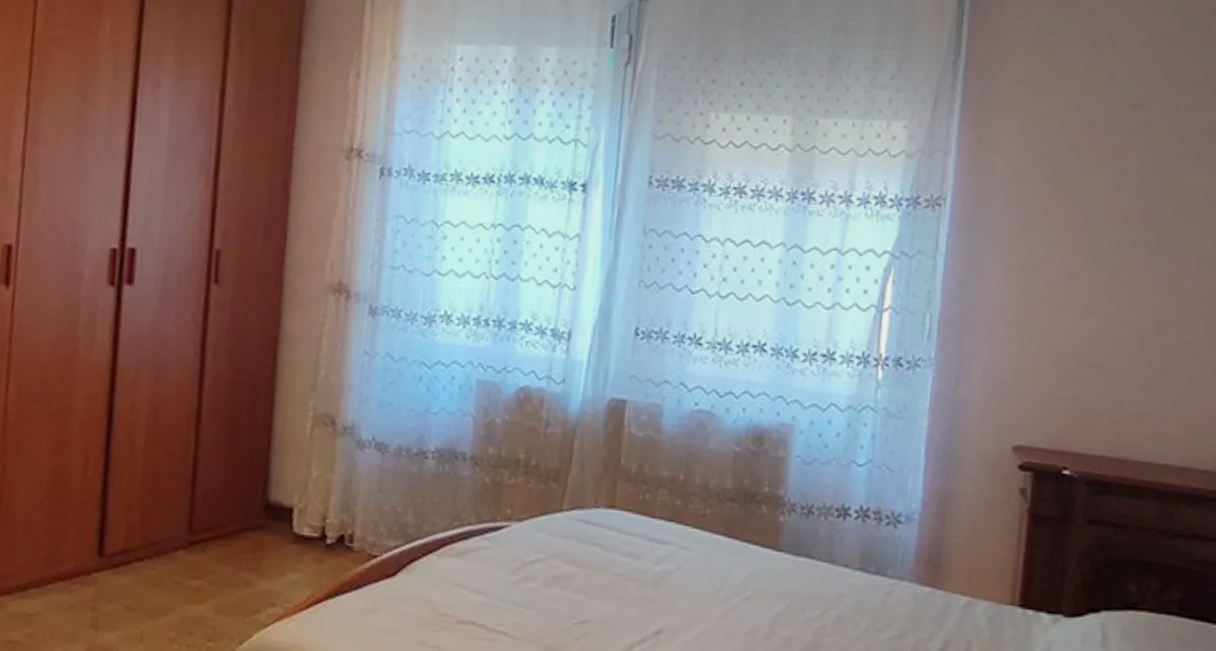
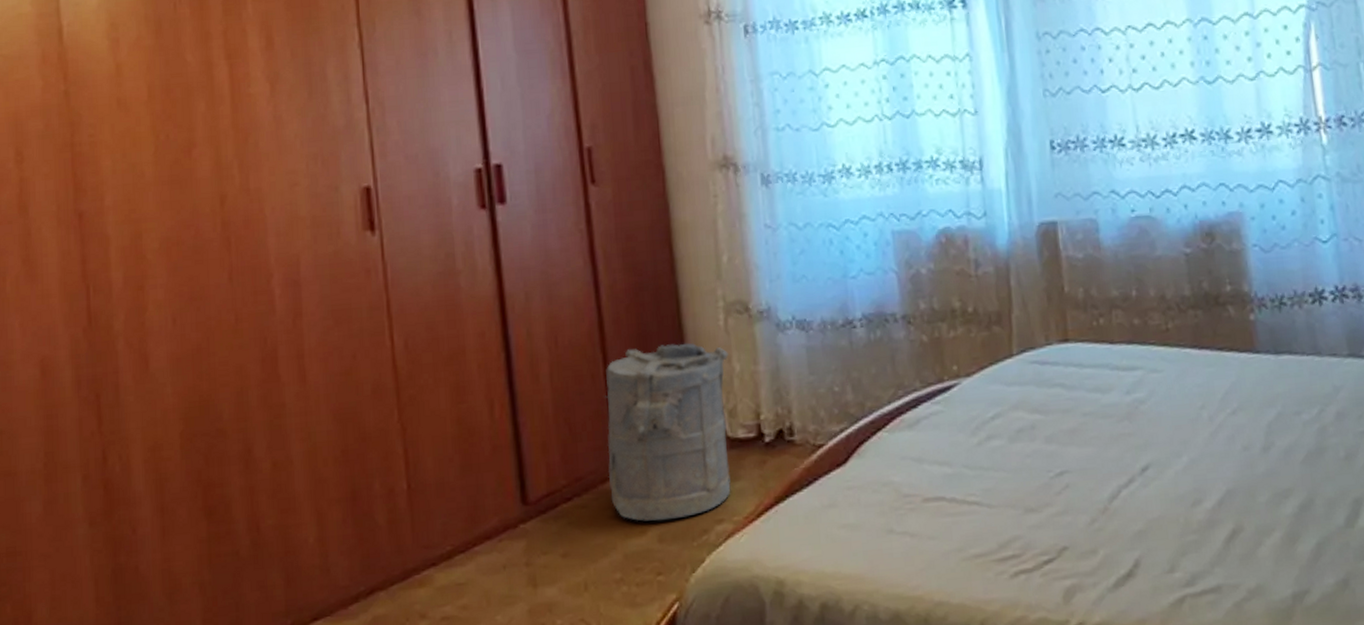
laundry hamper: none [179,437,309,596] -> present [602,343,731,522]

